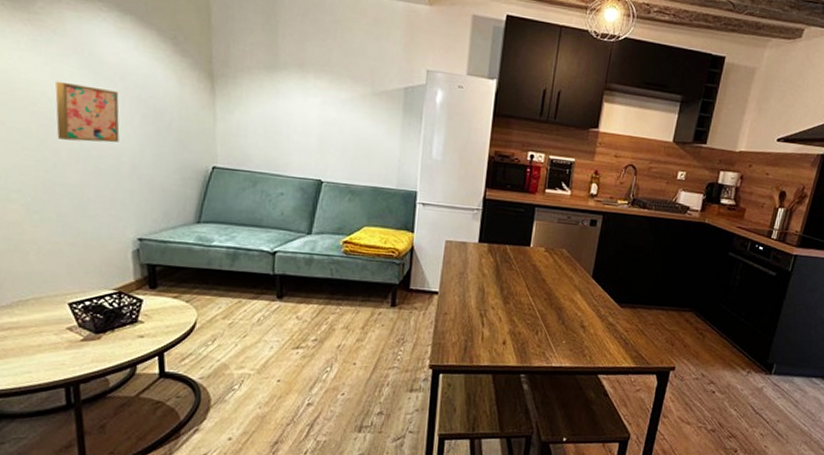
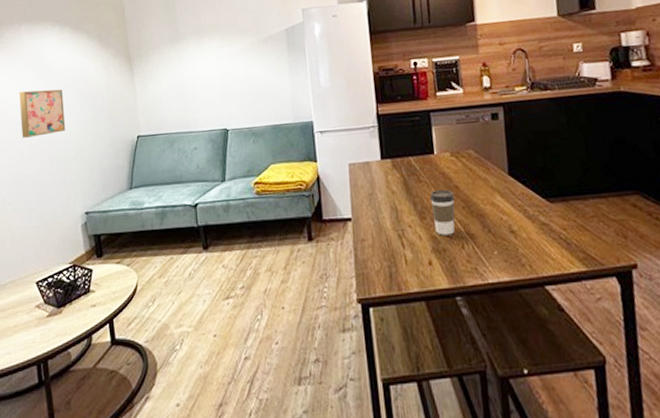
coffee cup: none [515,279,540,321] -> present [430,189,456,236]

